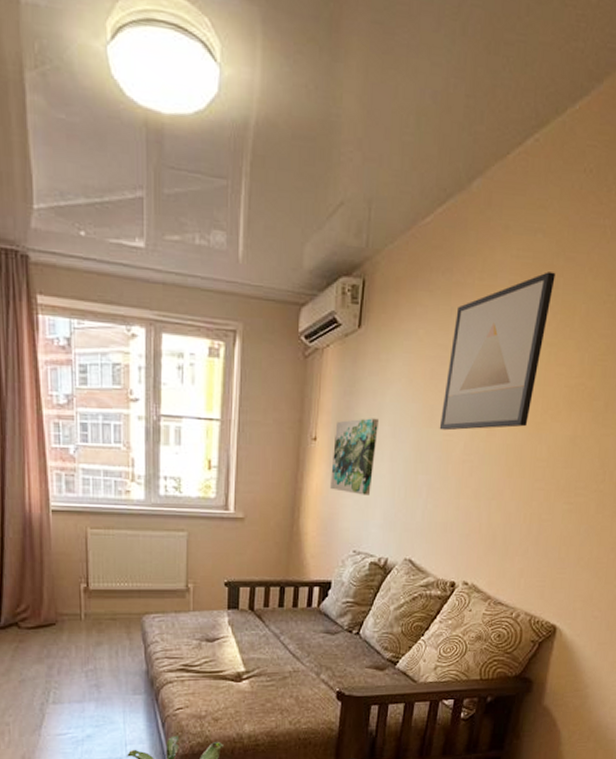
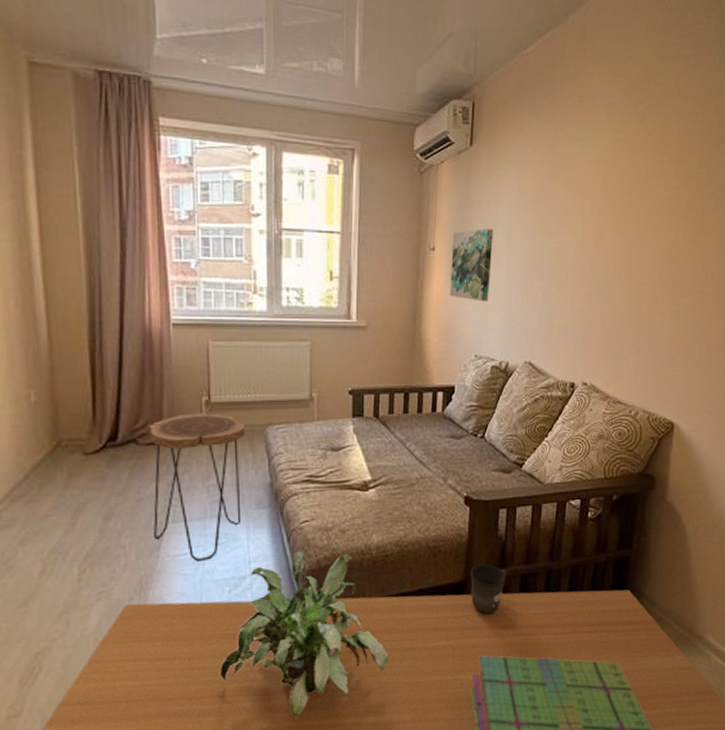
side table: none [30,600,123,741] -> present [149,413,246,561]
wall art: present [439,272,556,431] -> none [551,95,648,239]

